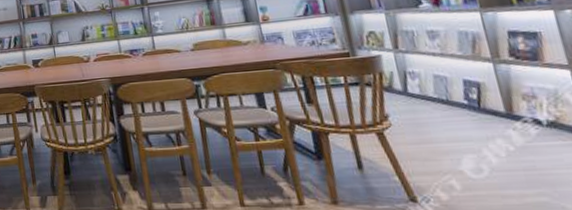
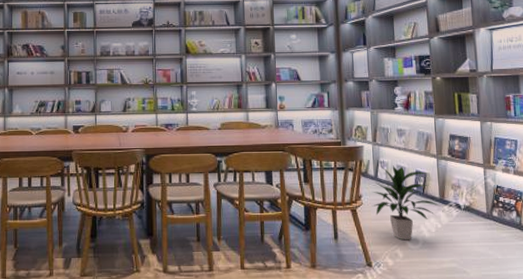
indoor plant: none [403,75,509,169] -> present [372,165,441,241]

